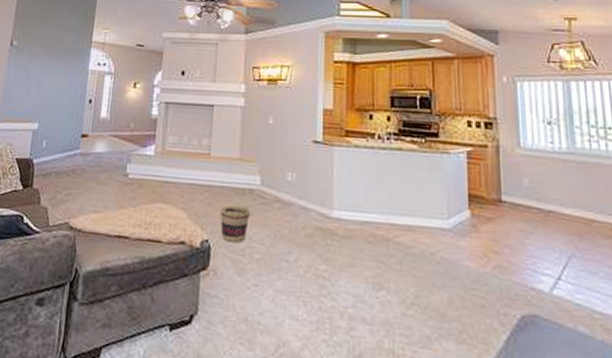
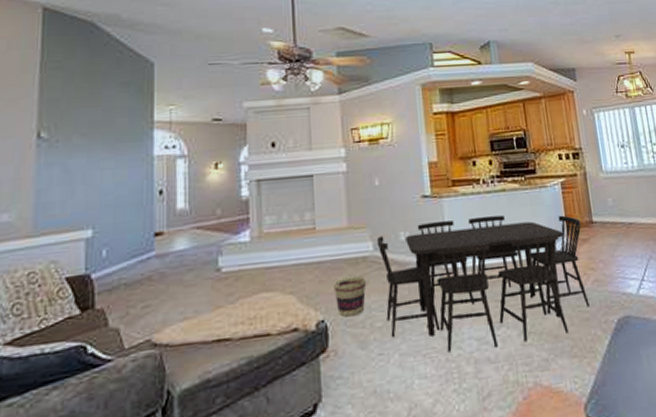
dining table: none [264,168,487,315] -> present [376,215,590,352]

